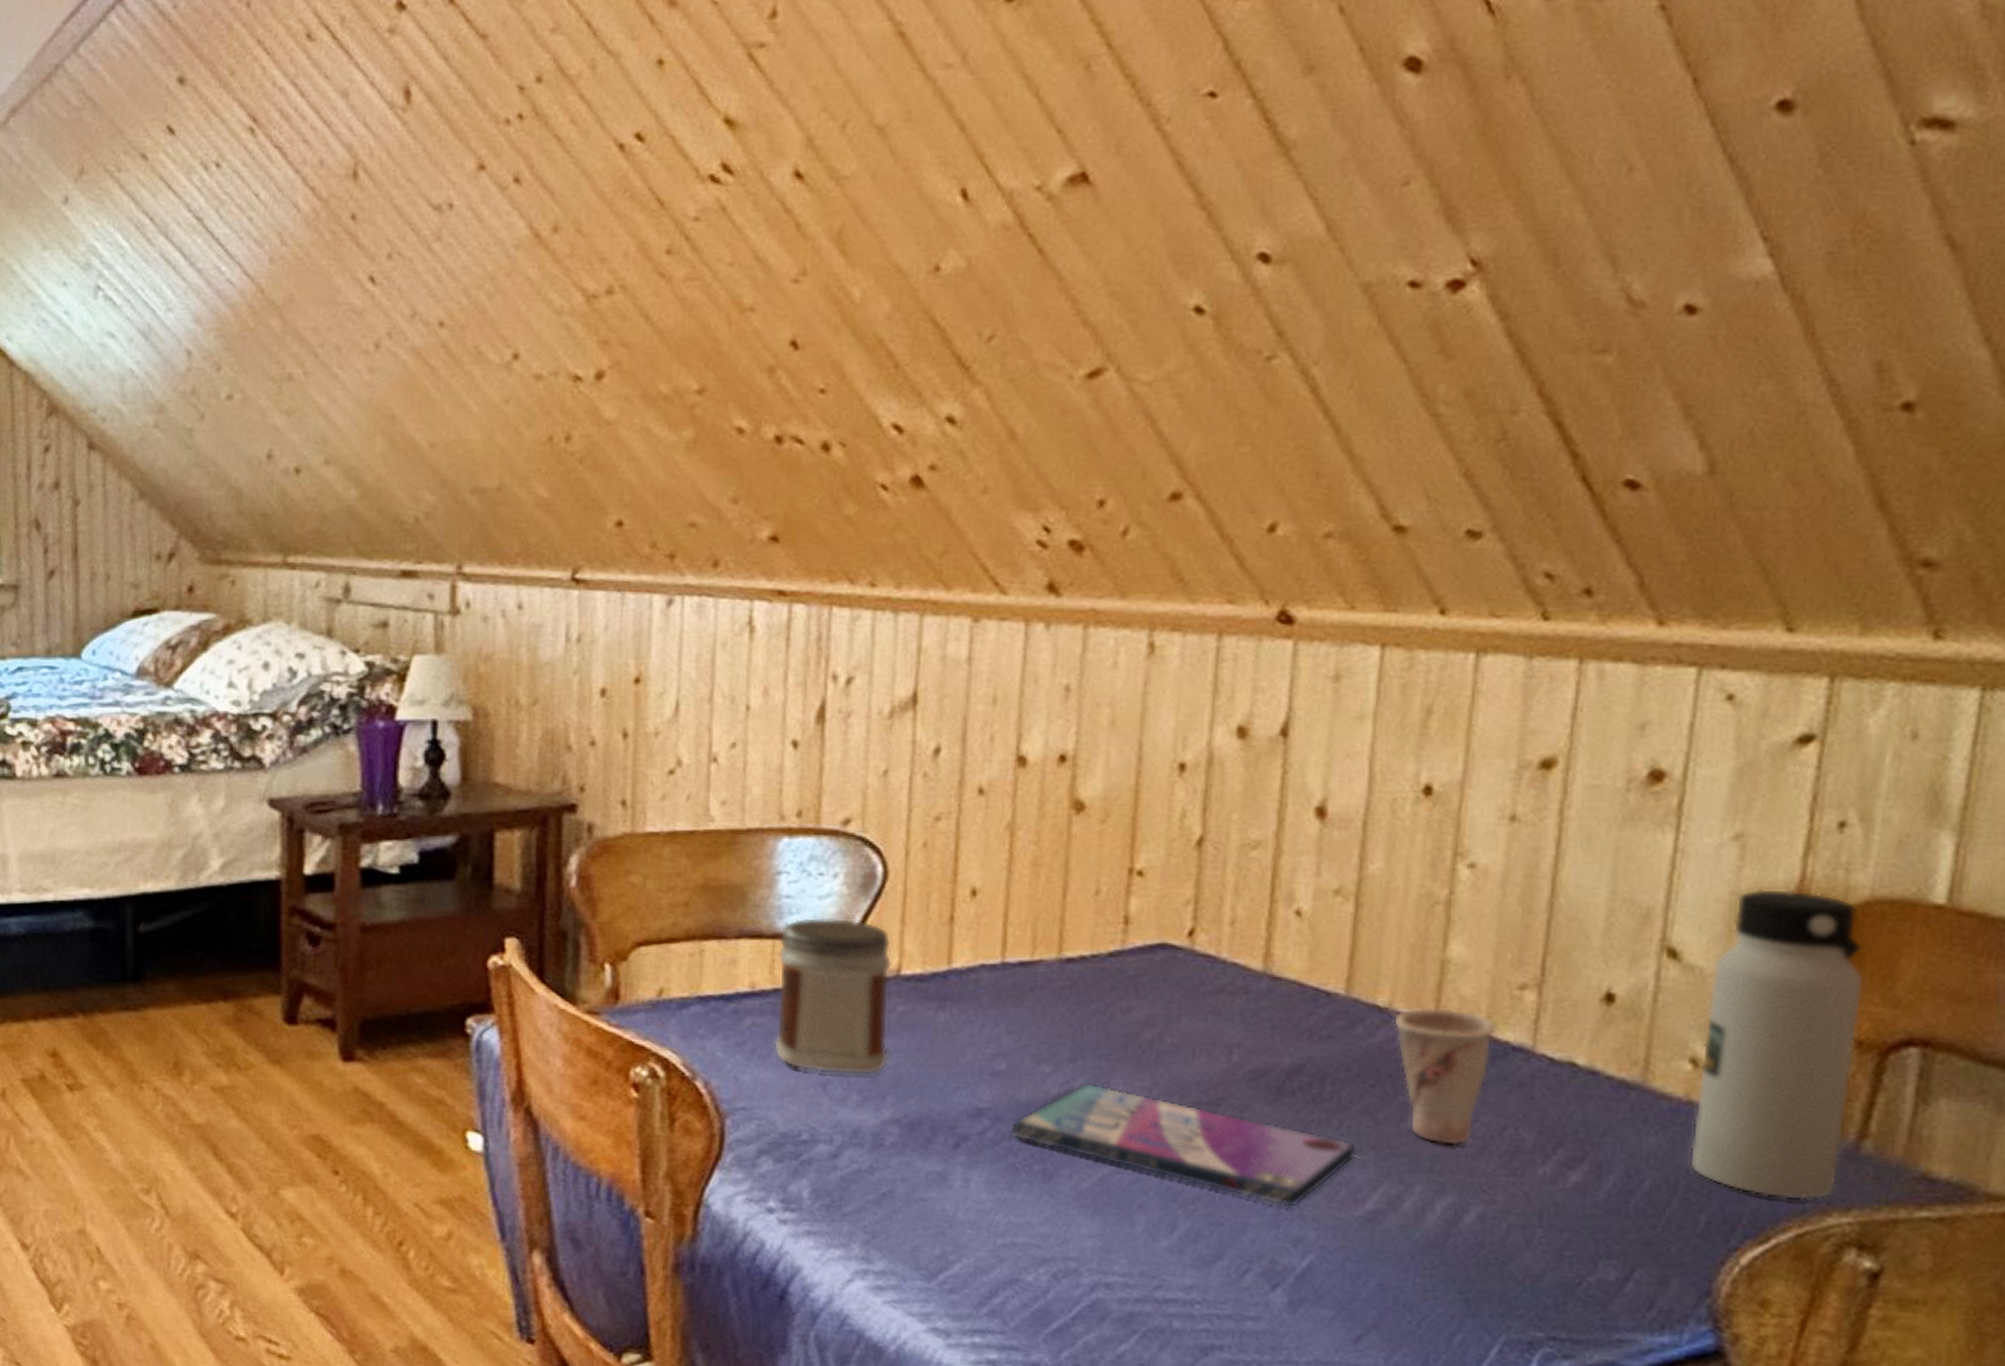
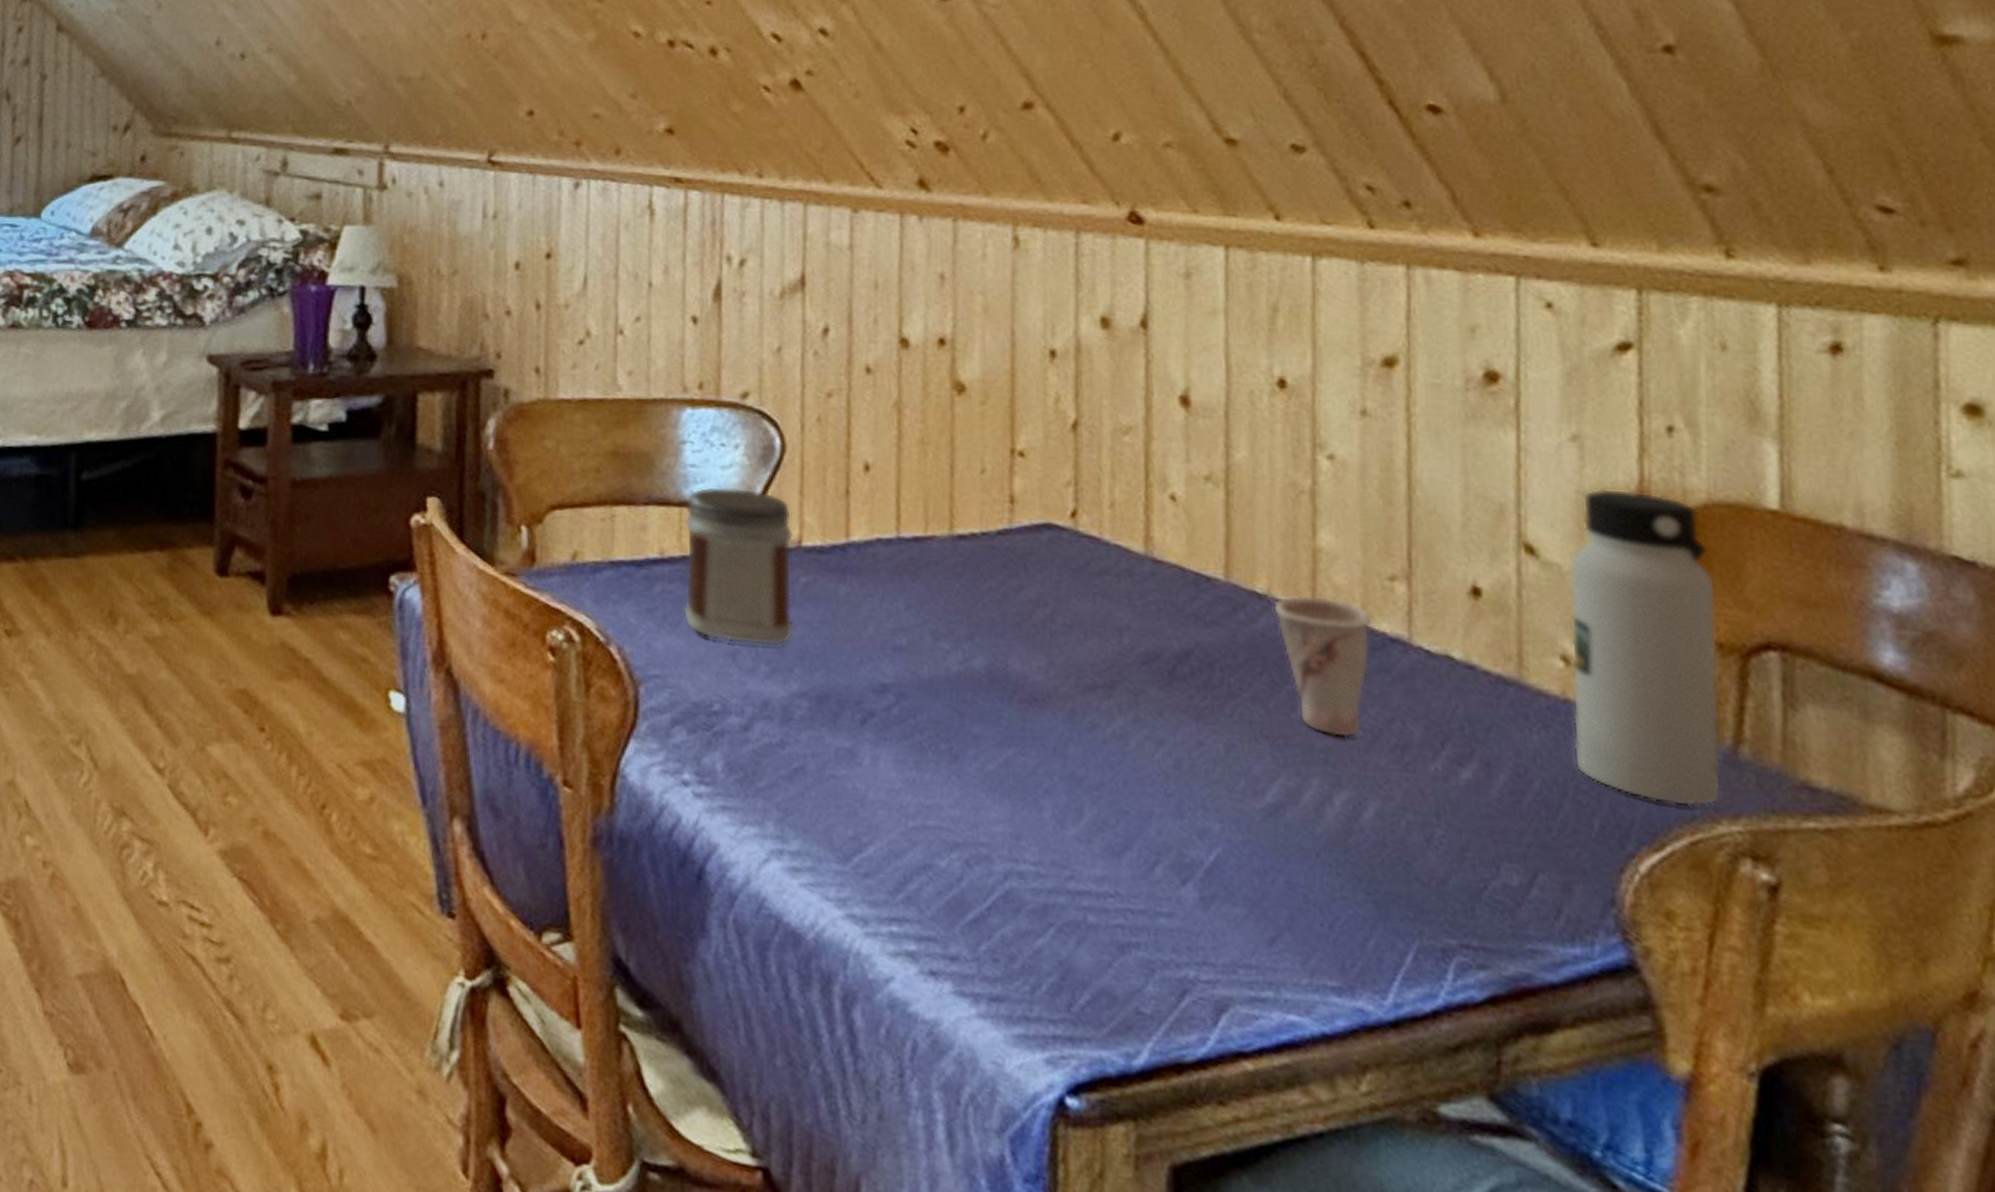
video game case: present [1010,1082,1356,1207] -> none [915,660,1251,796]

